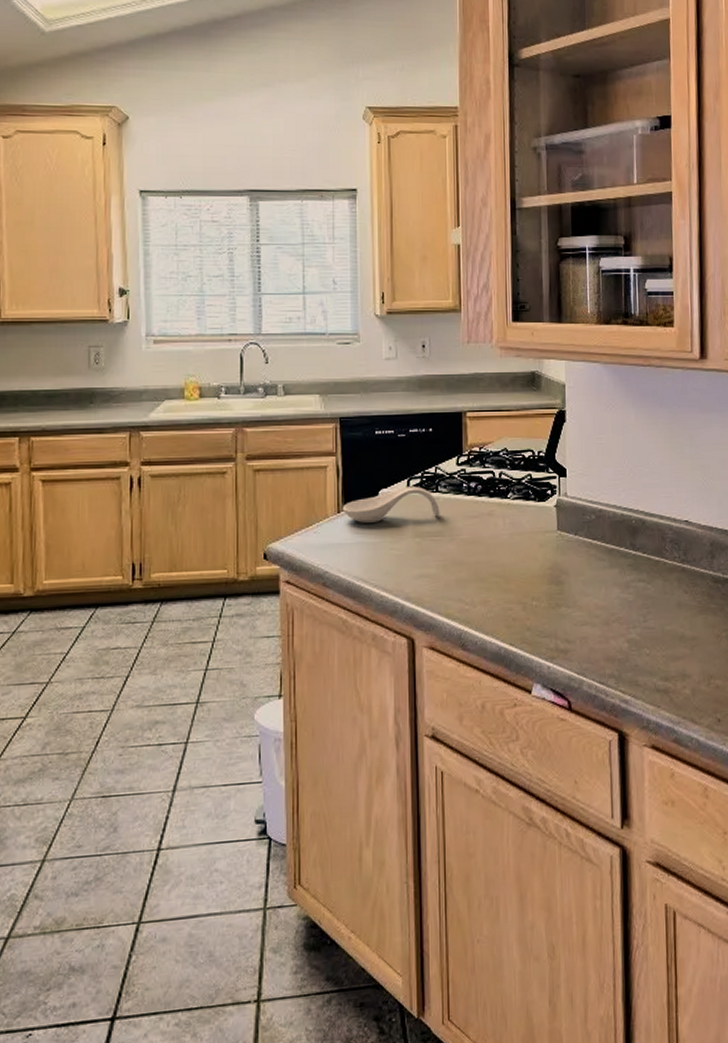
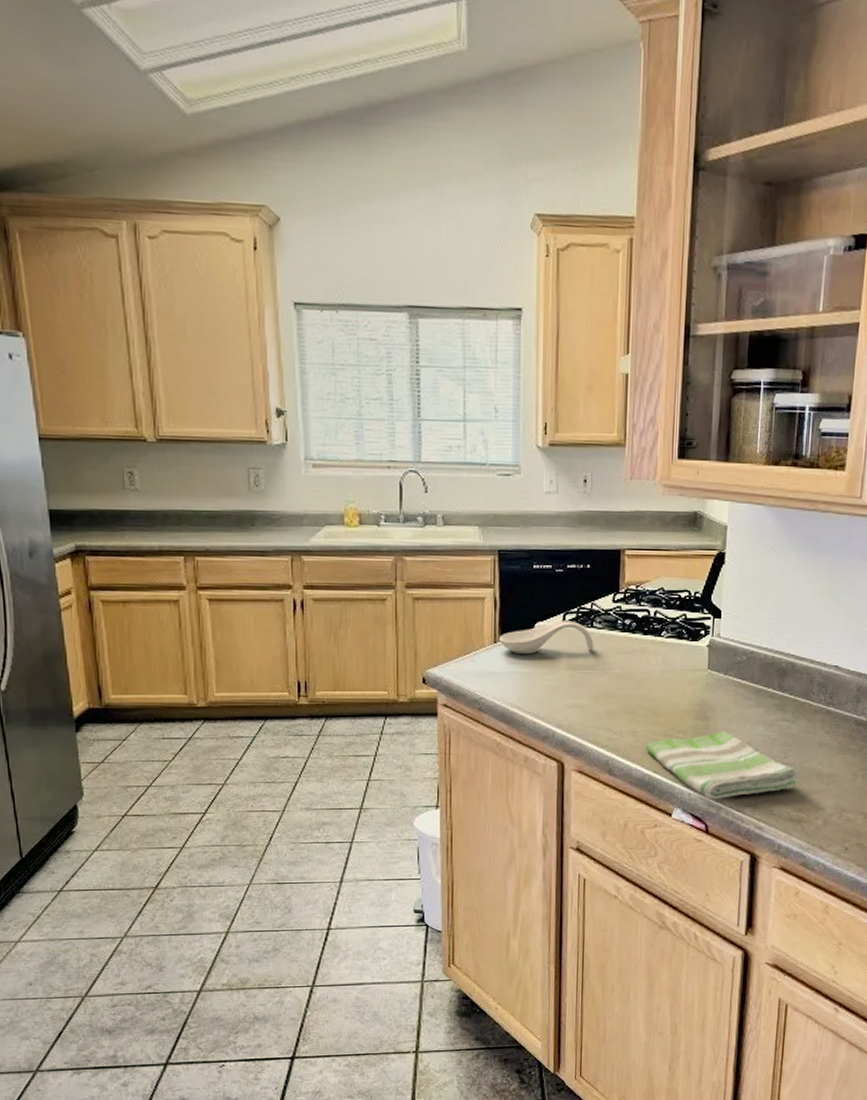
dish towel: none [499,595,662,672] -> present [646,731,800,800]

